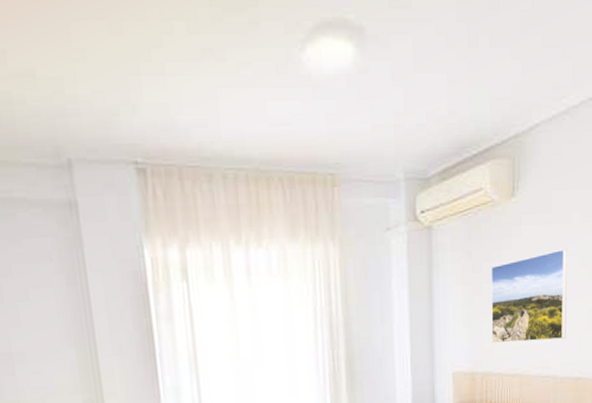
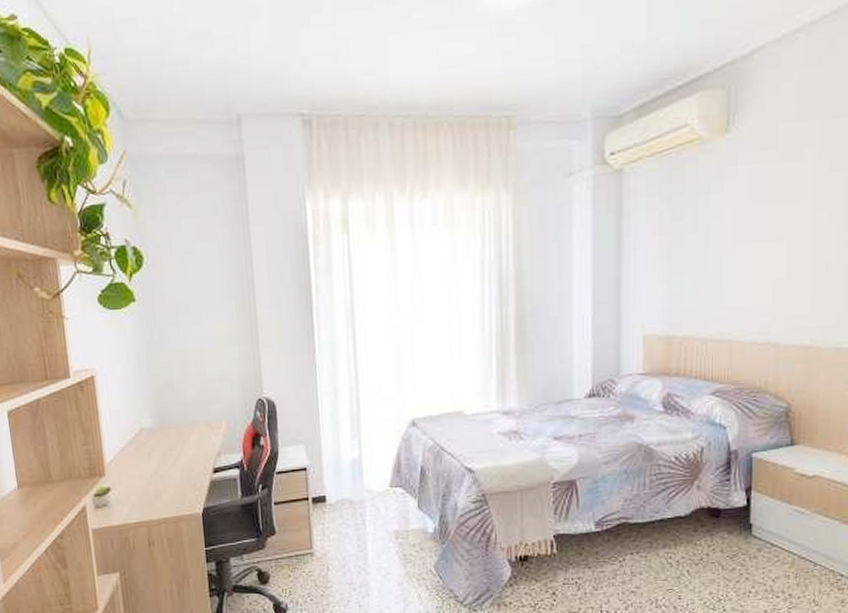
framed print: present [491,248,567,344] -> none [694,191,798,304]

